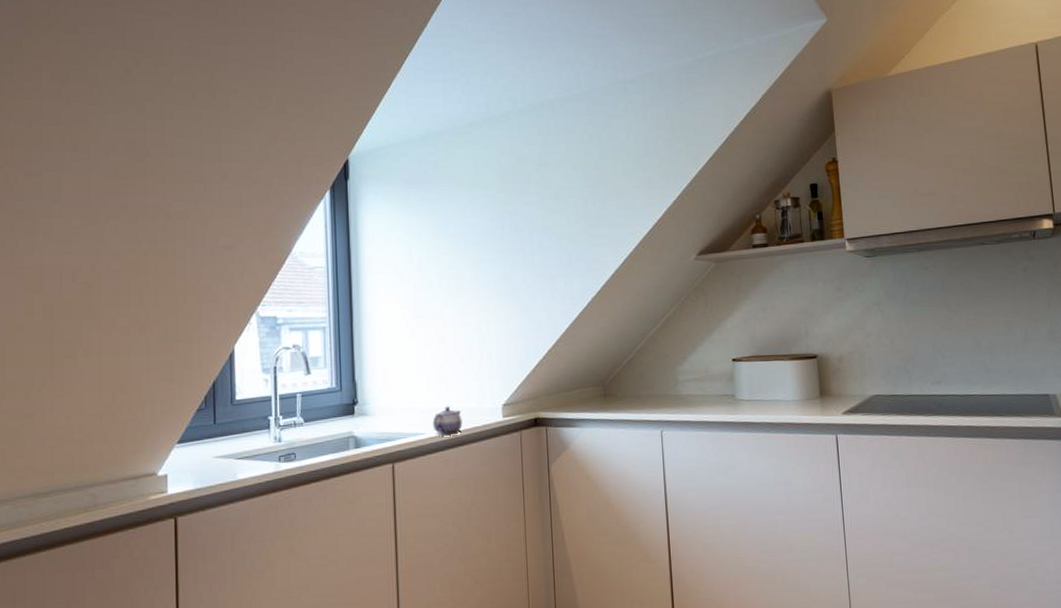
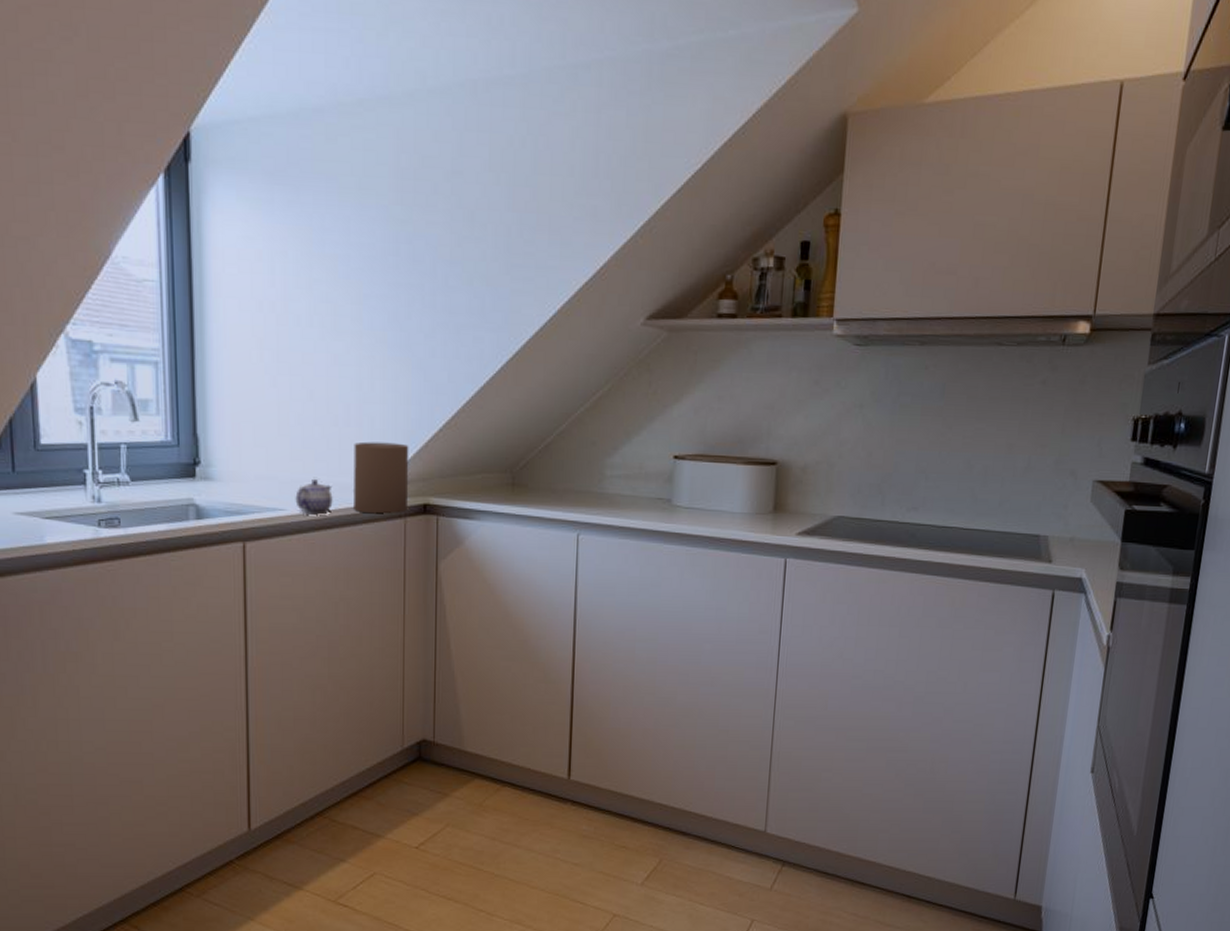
pen holder: none [477,371,522,431] -> present [354,441,409,515]

